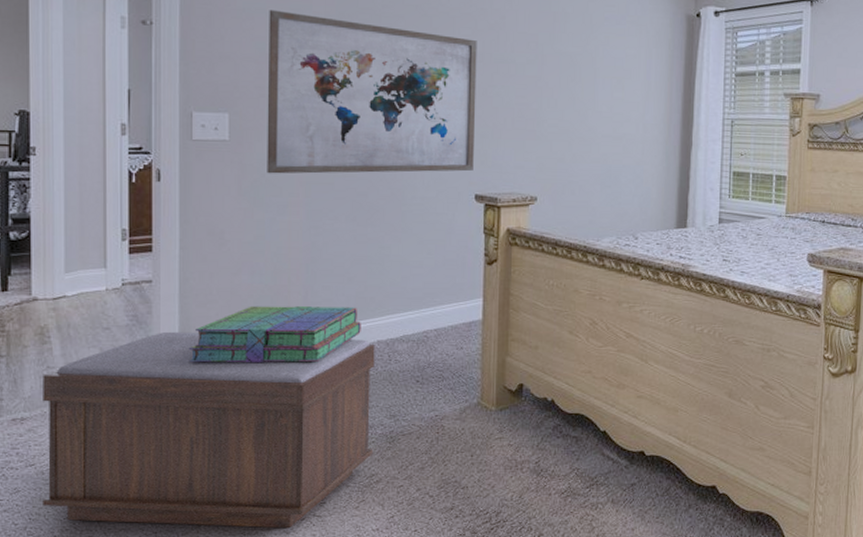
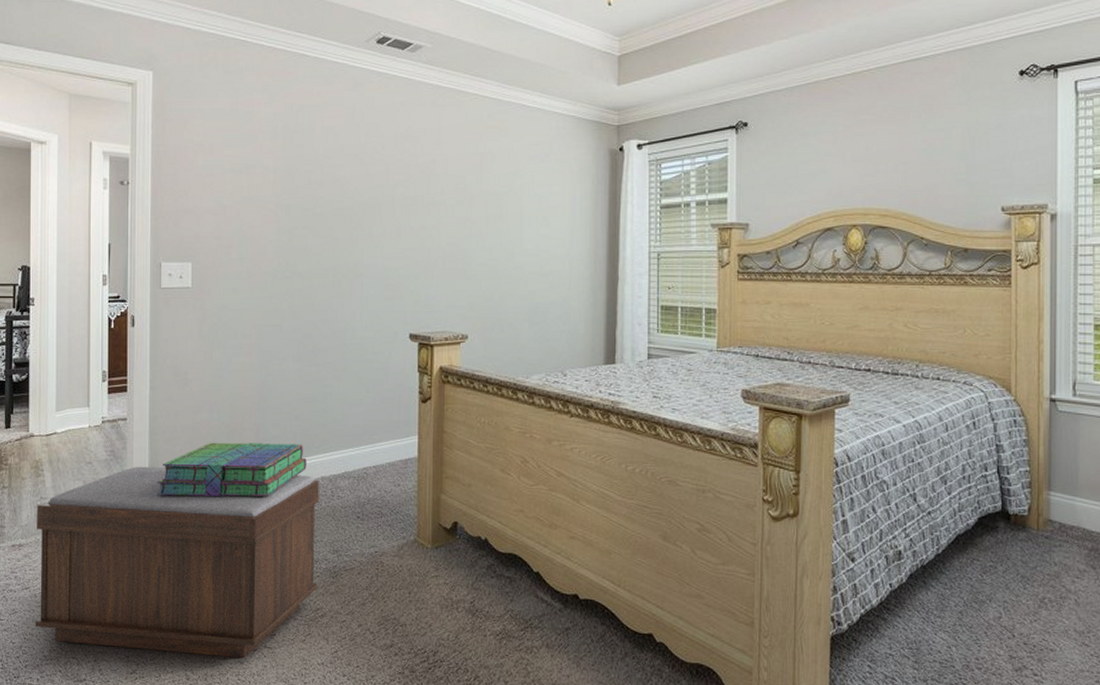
wall art: present [267,10,477,174] -> none [224,166,410,318]

